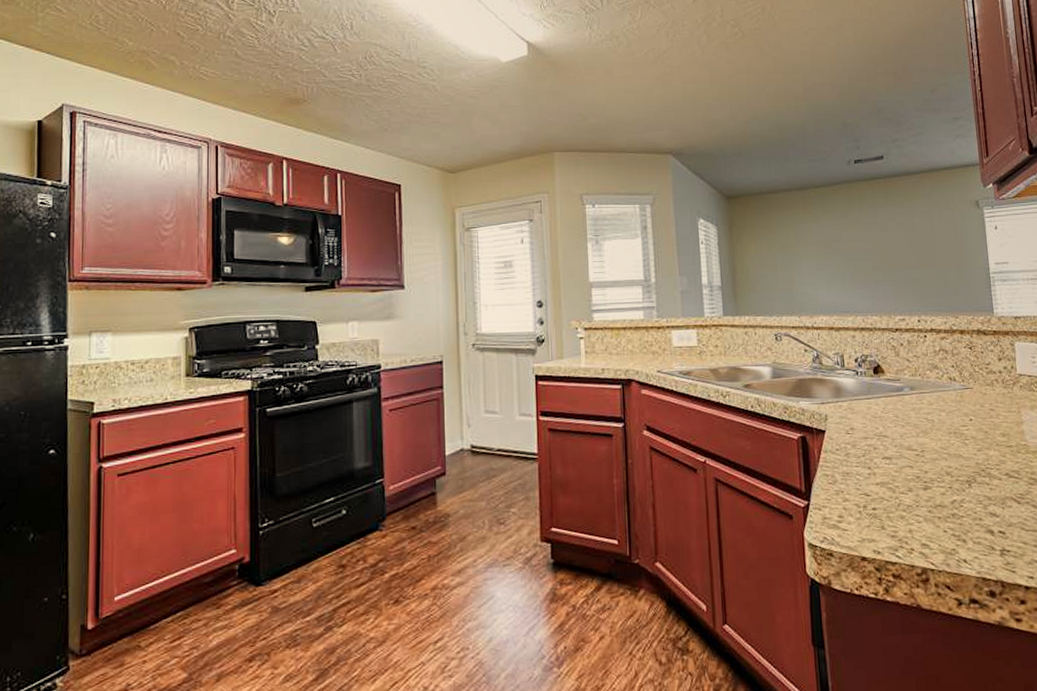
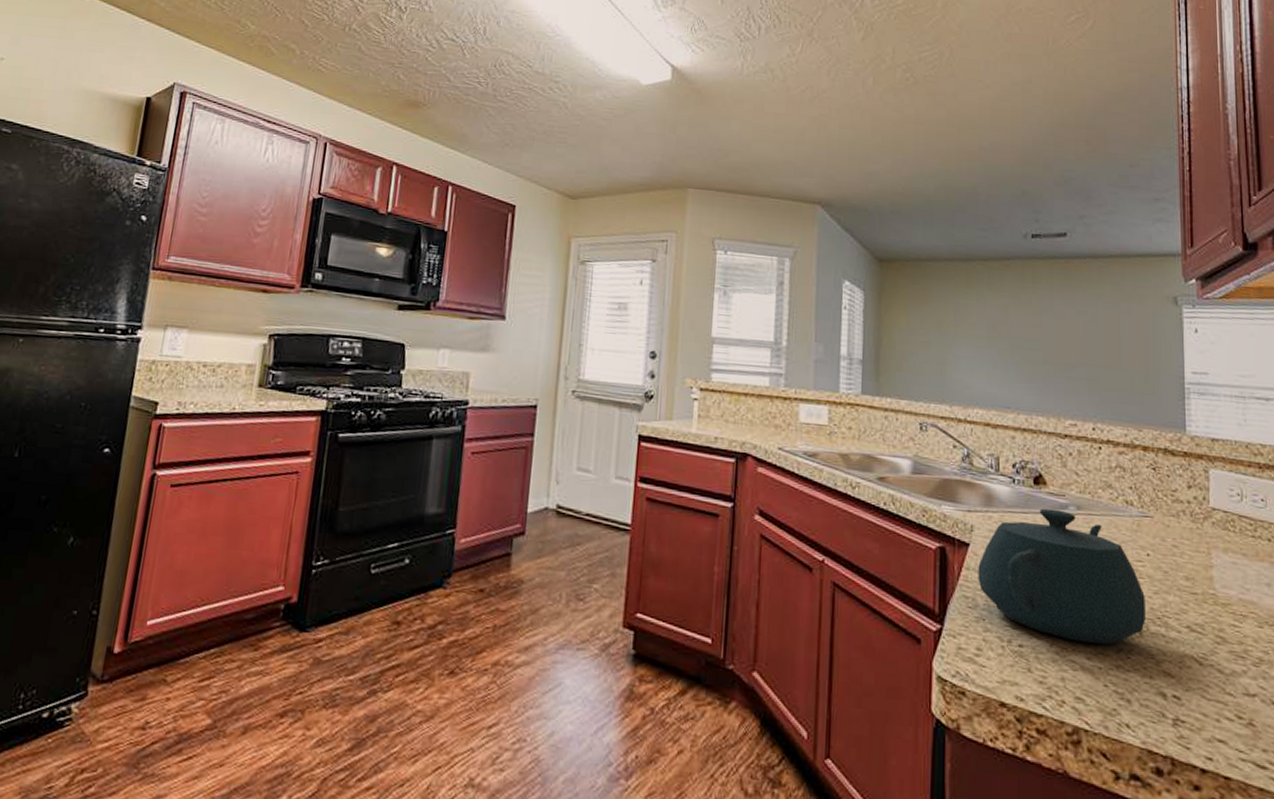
teapot: none [834,392,973,499] -> present [978,508,1145,645]

